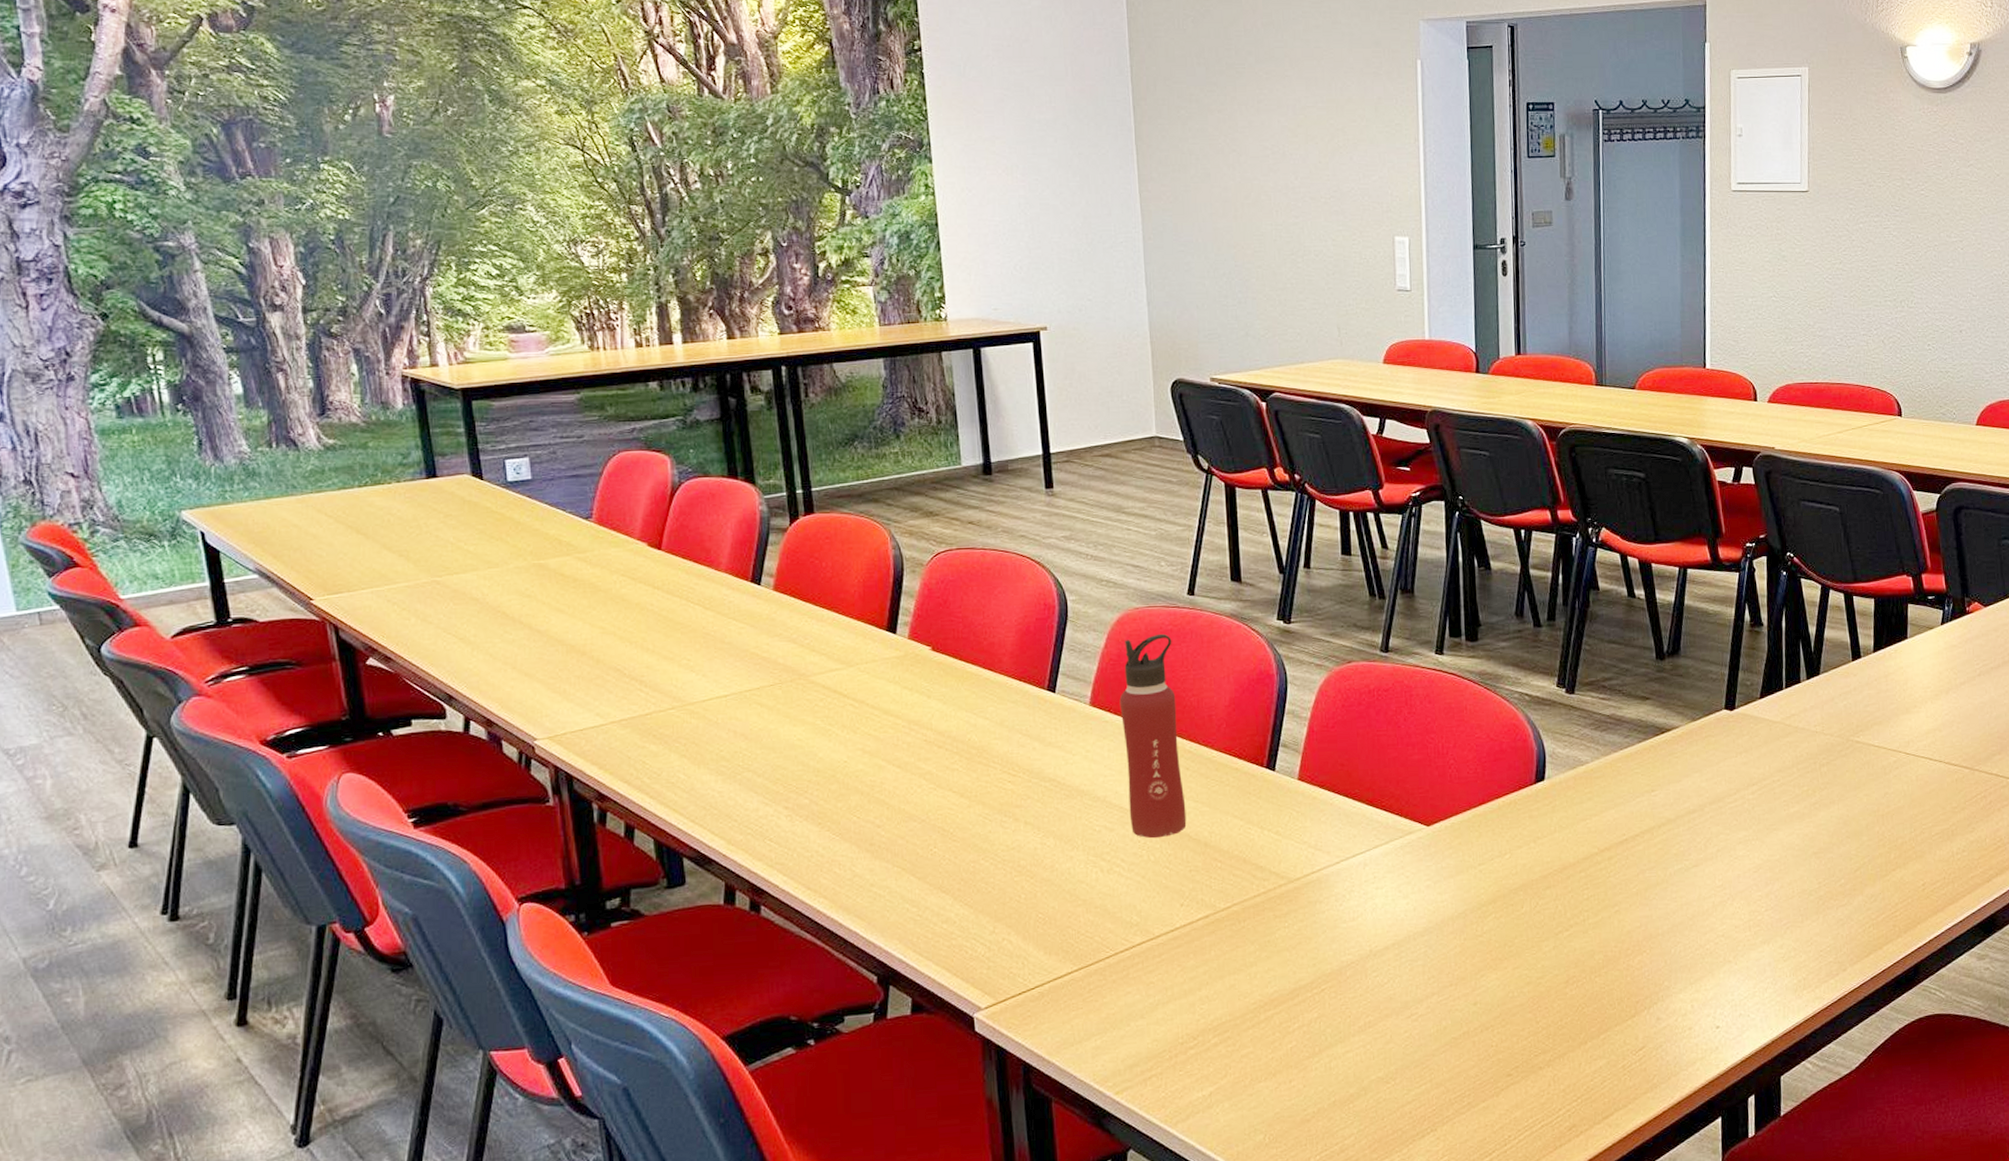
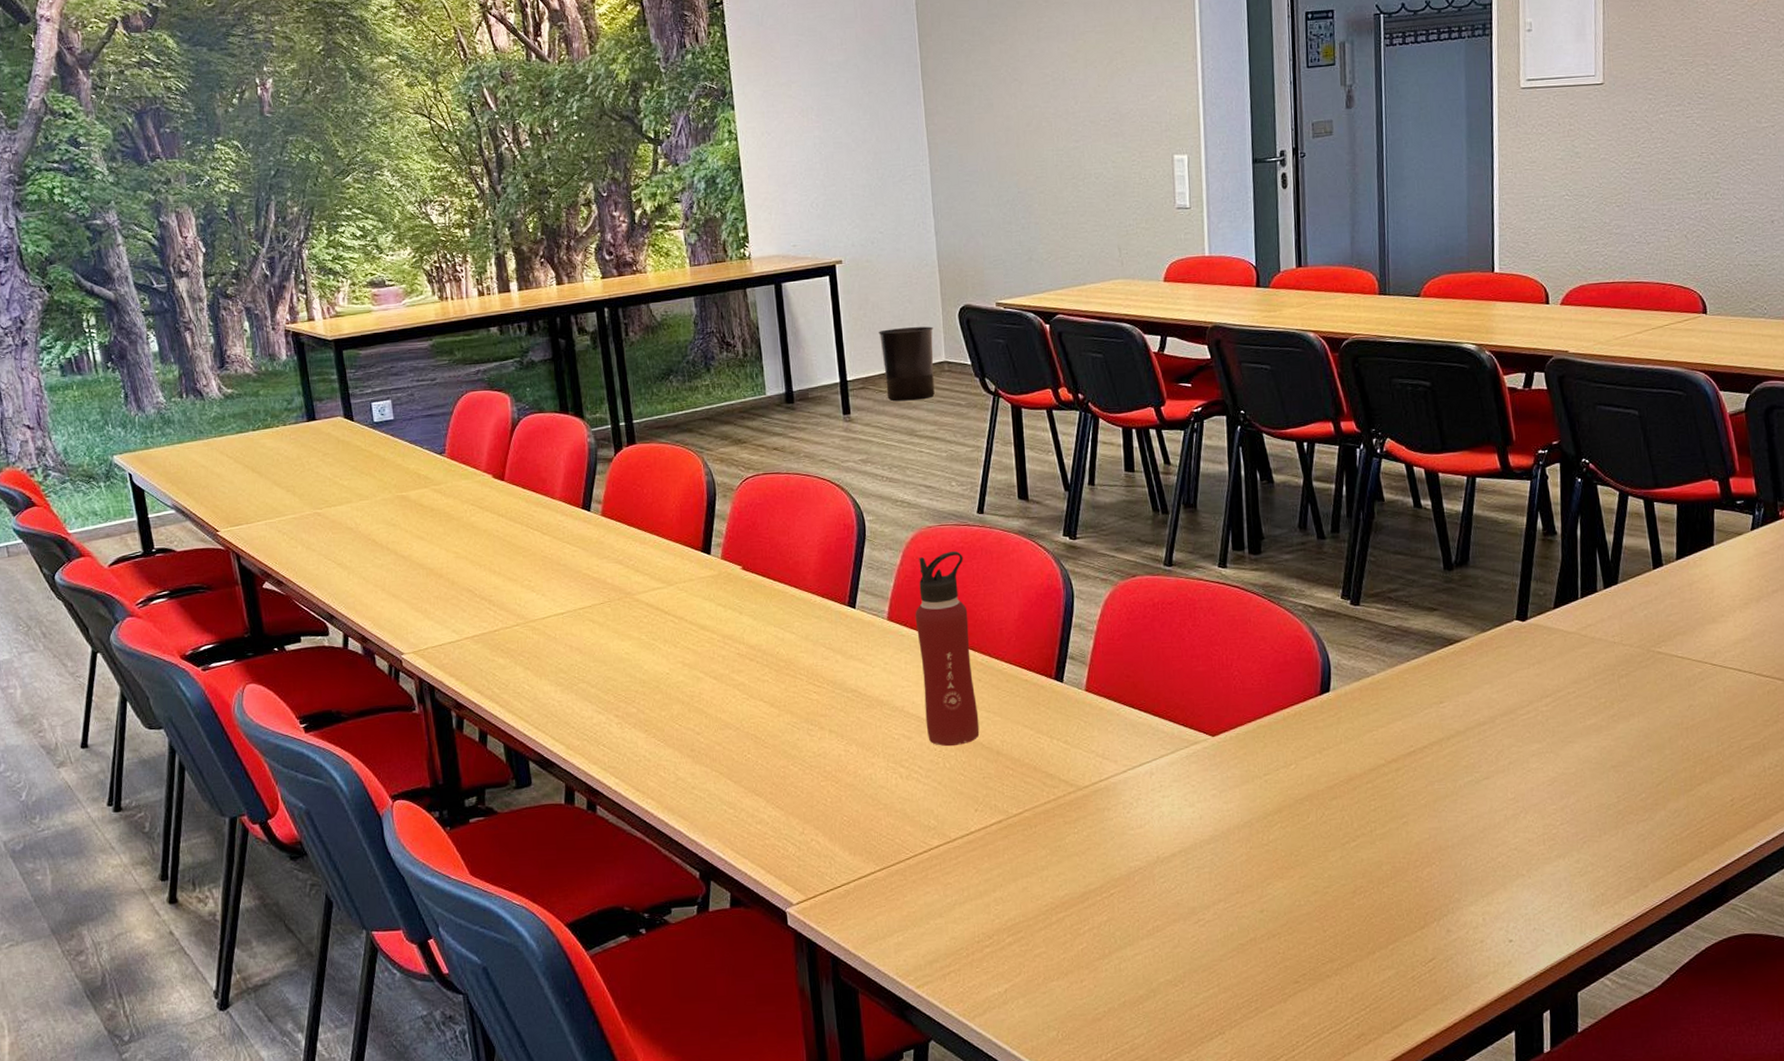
waste bin: none [1085,399,1144,476] -> present [878,326,935,401]

